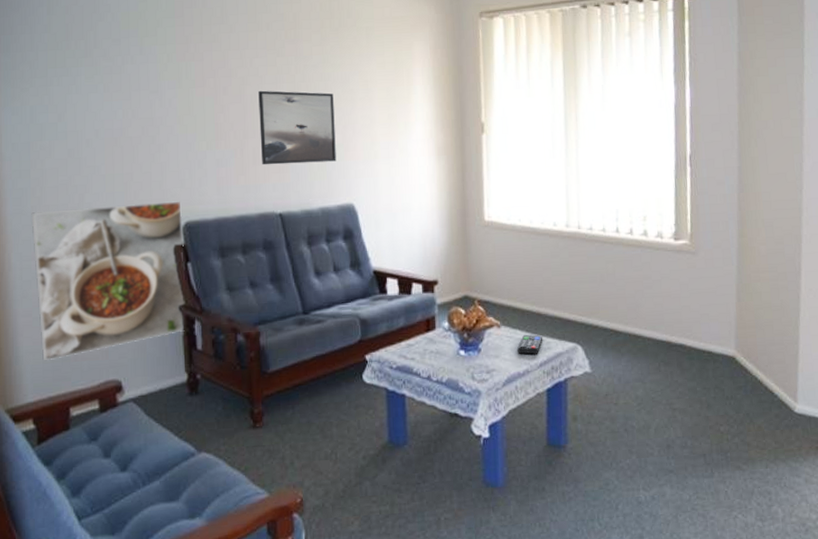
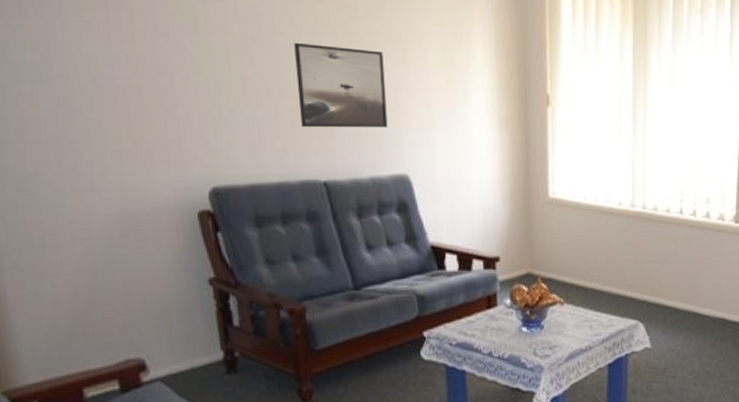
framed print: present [31,201,185,361] -> none [14,163,217,339]
remote control: present [517,334,543,354] -> none [580,312,606,331]

